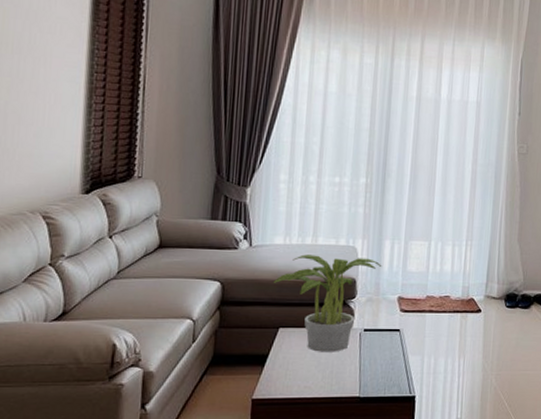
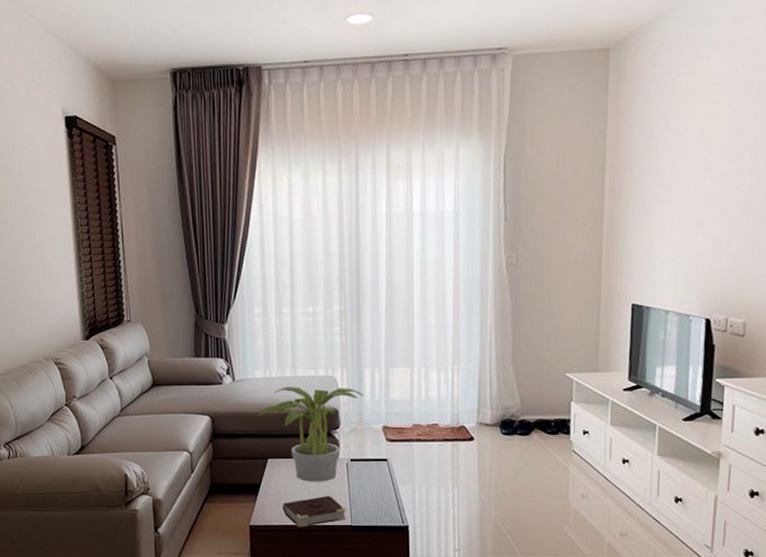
book: none [290,367,356,400] -> present [283,496,347,527]

